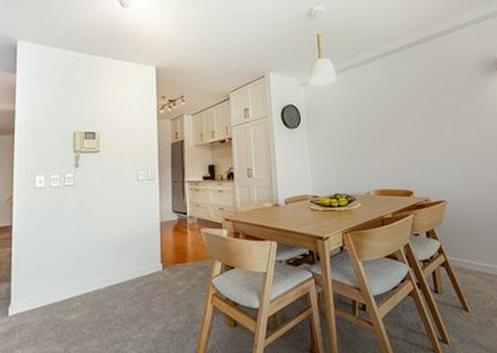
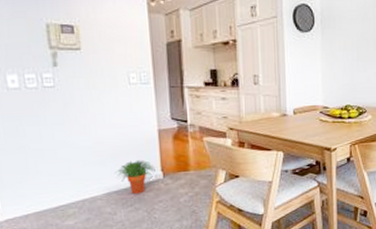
potted plant: none [118,251,156,287] -> present [115,159,156,195]

